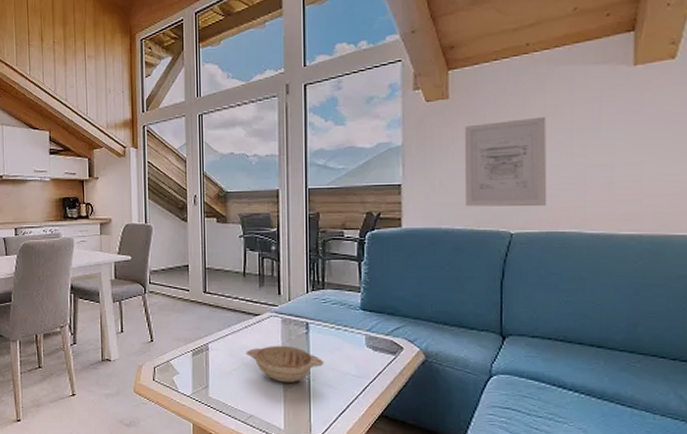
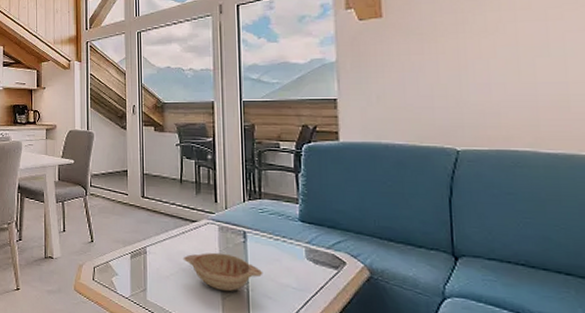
wall art: present [464,116,547,207] -> none [400,34,496,124]

